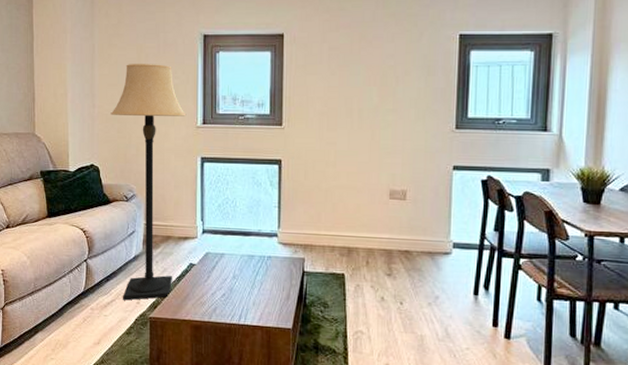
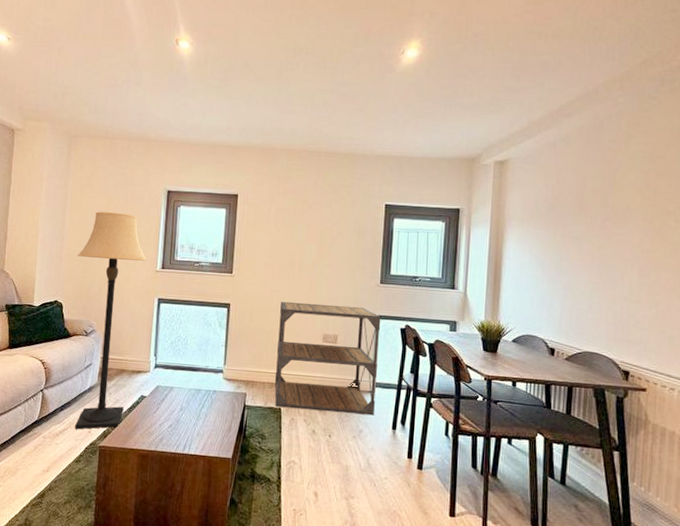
shelving unit: none [335,154,458,280] -> present [274,301,381,416]

